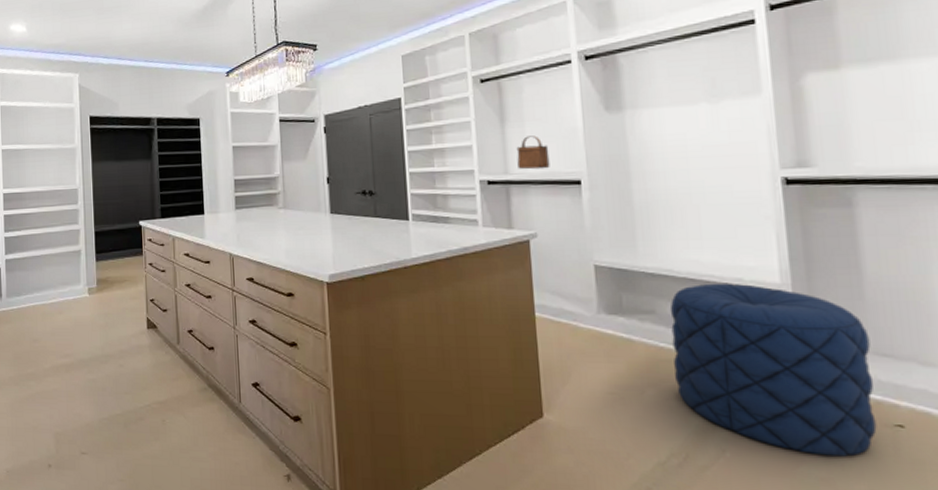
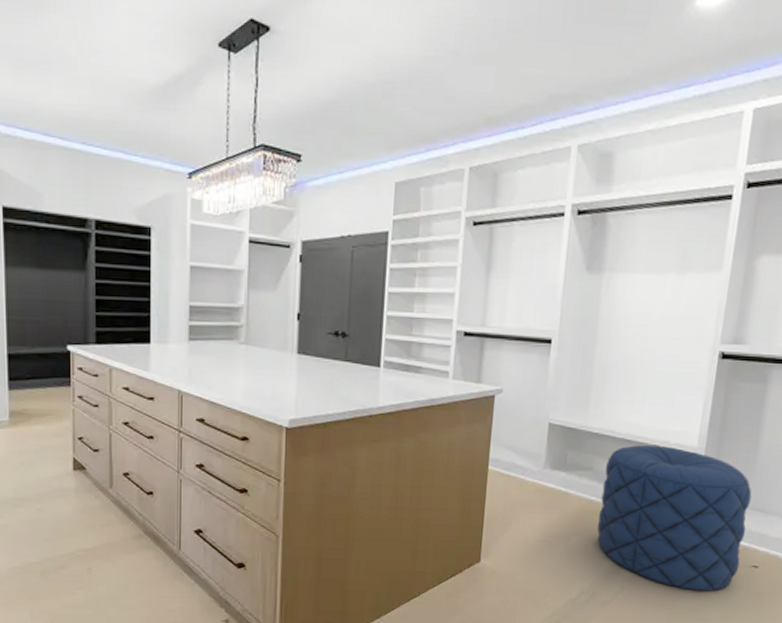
handbag: present [516,135,550,170] -> none [495,289,528,325]

